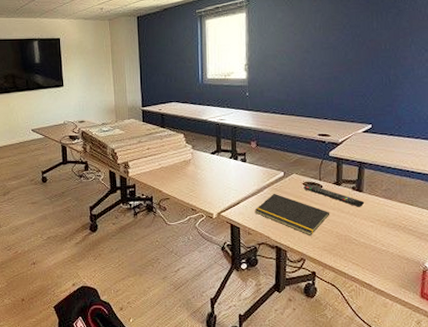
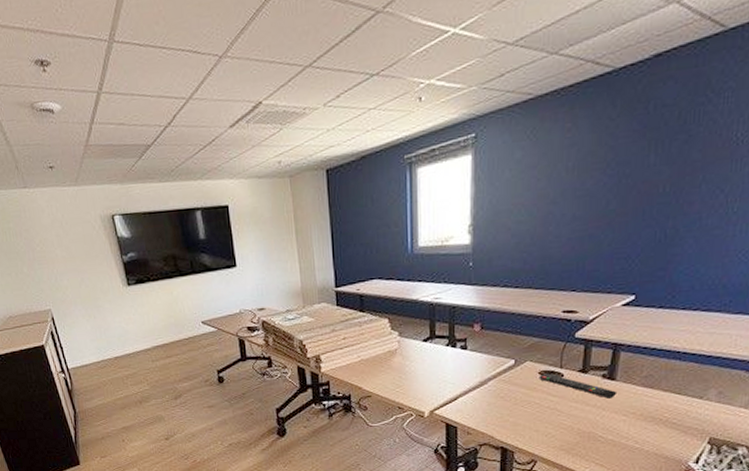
notepad: present [254,194,330,235] -> none [476,386,572,433]

